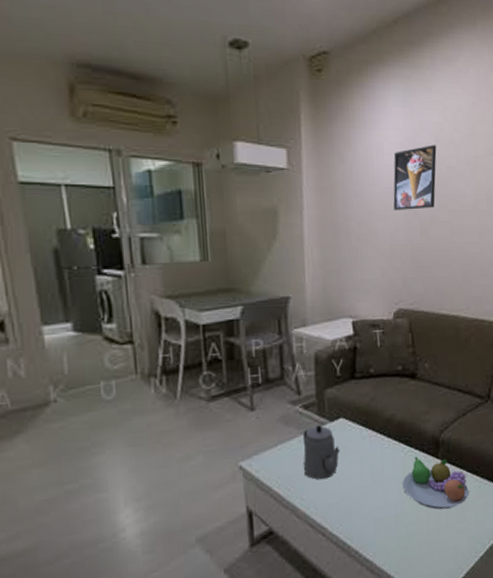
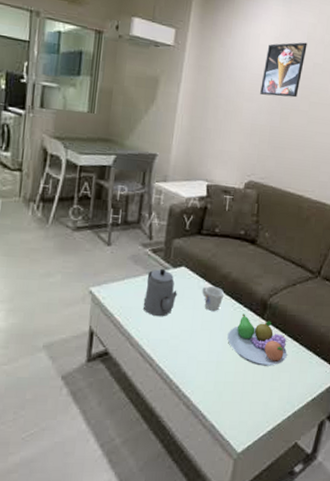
mug: none [366,432,392,461] -> present [202,285,225,311]

